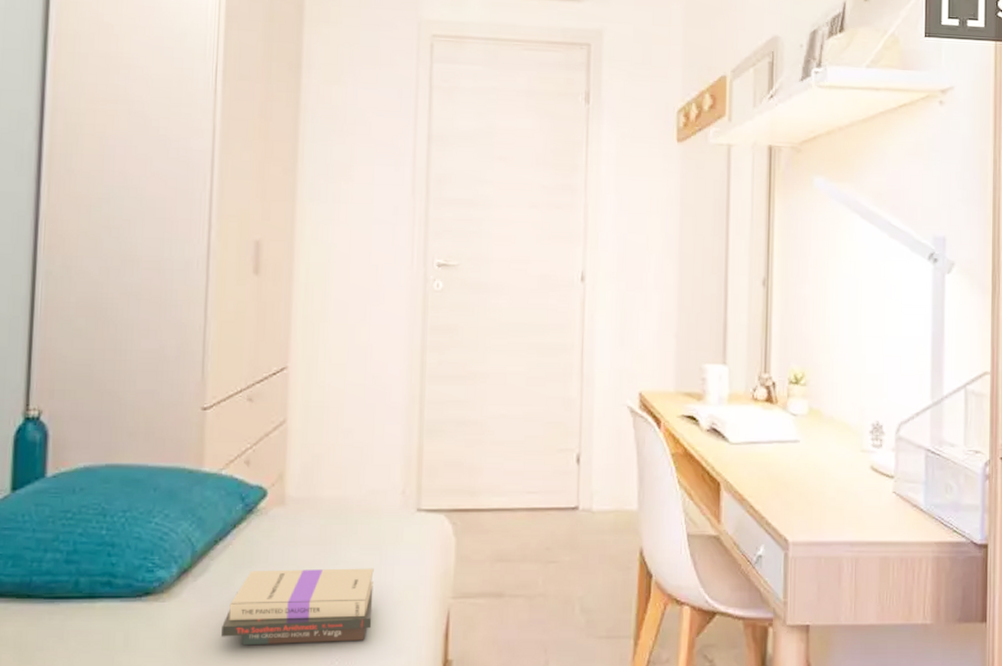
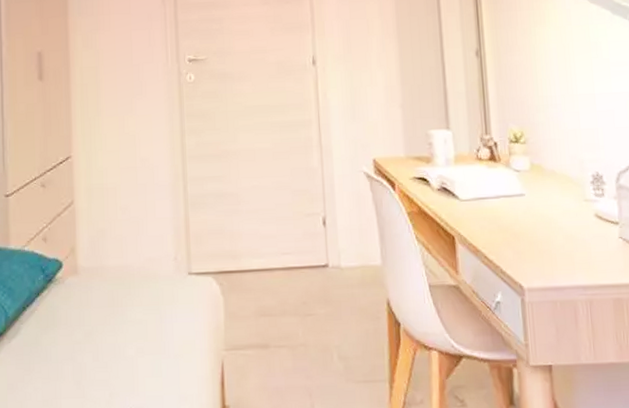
books: present [221,568,374,646] -> none [34,326,158,397]

